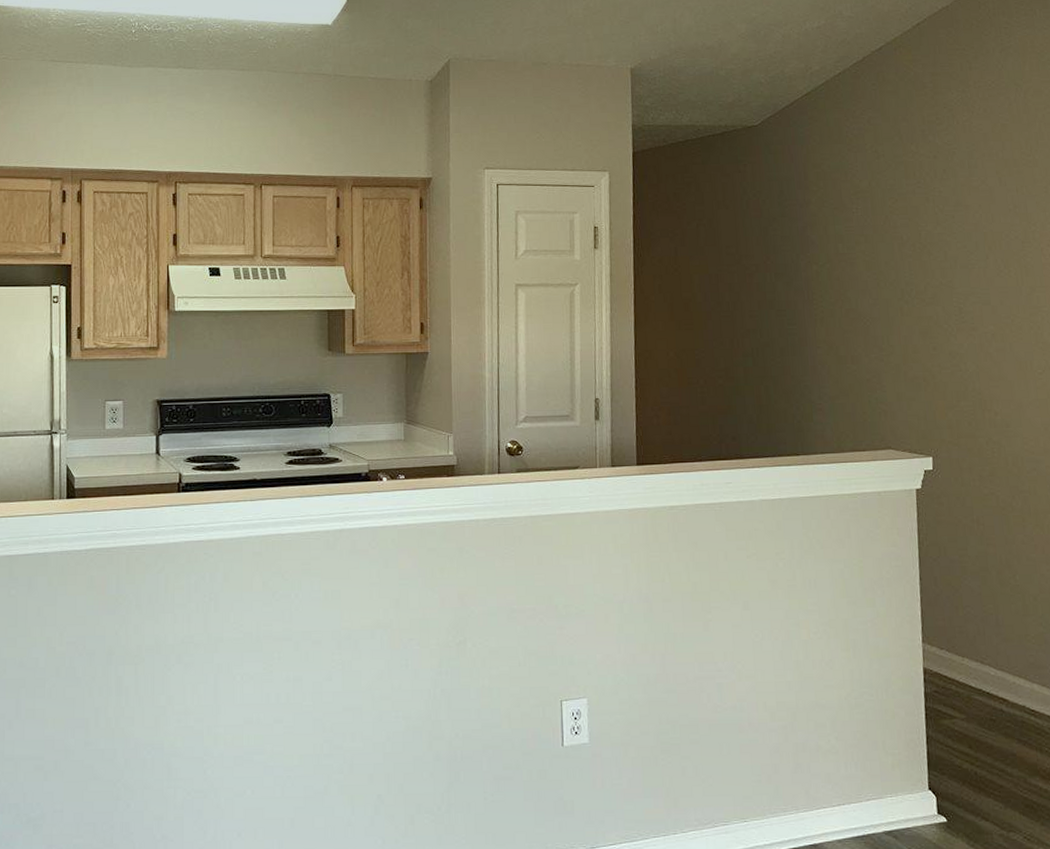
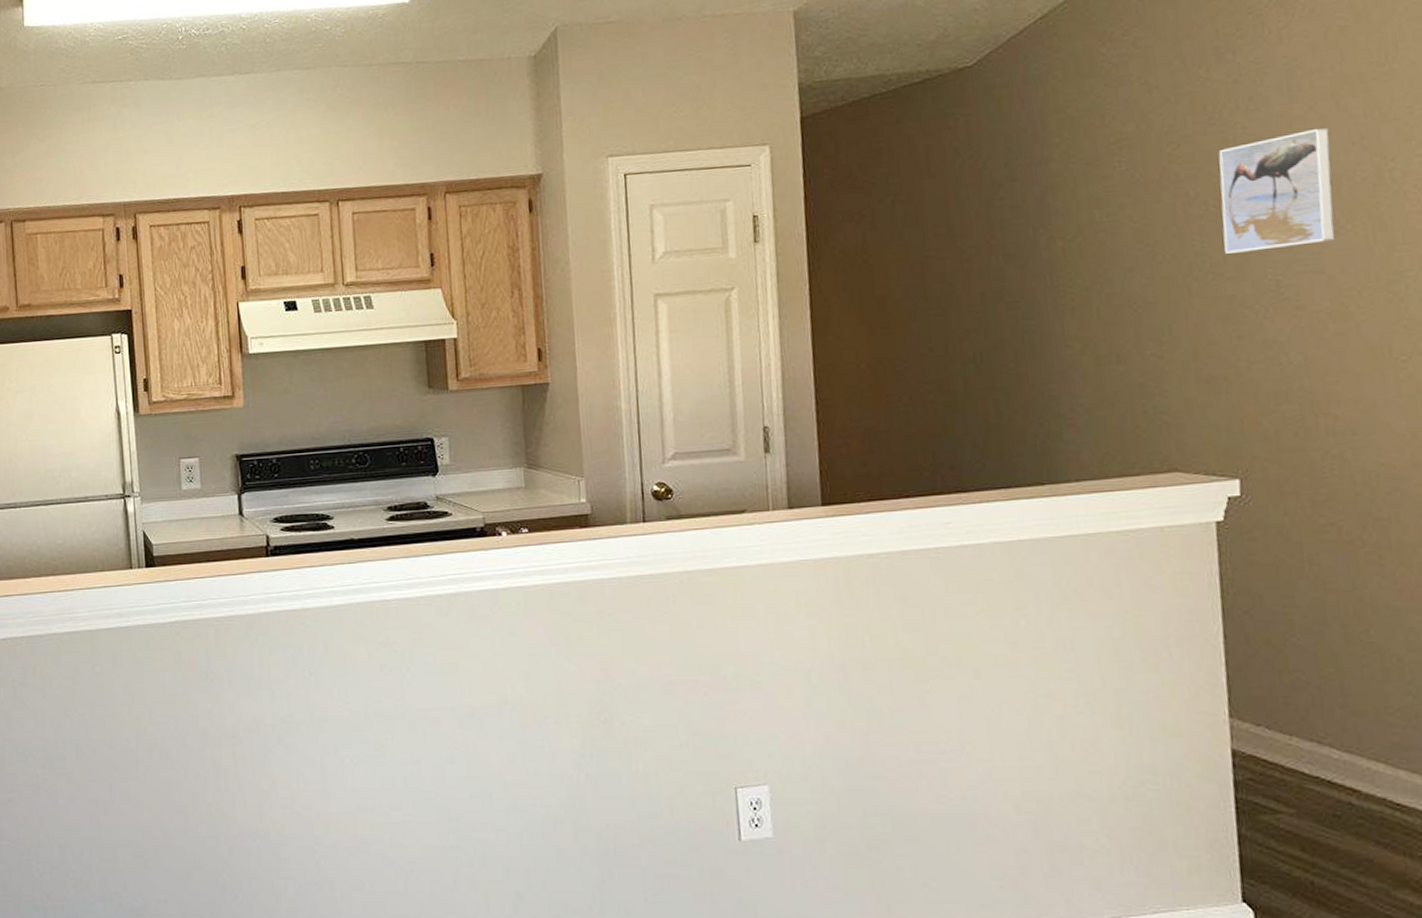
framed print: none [923,196,998,285] -> present [1218,128,1336,254]

